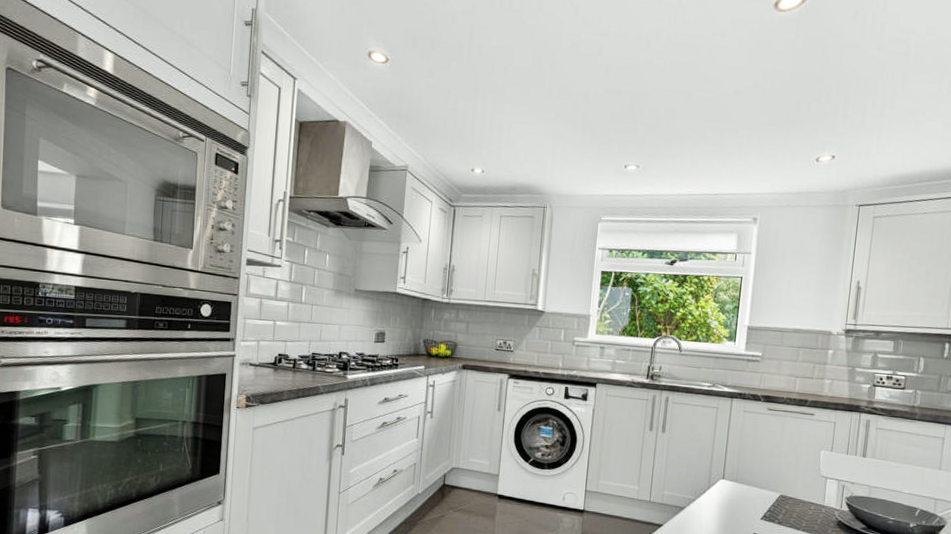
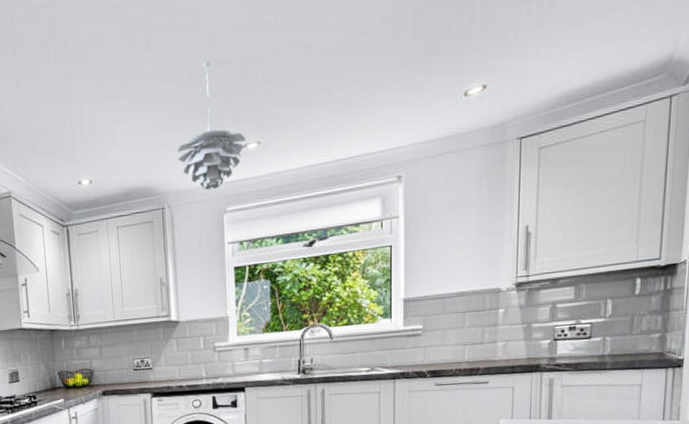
pendant light: none [564,88,627,199] -> present [177,61,247,191]

